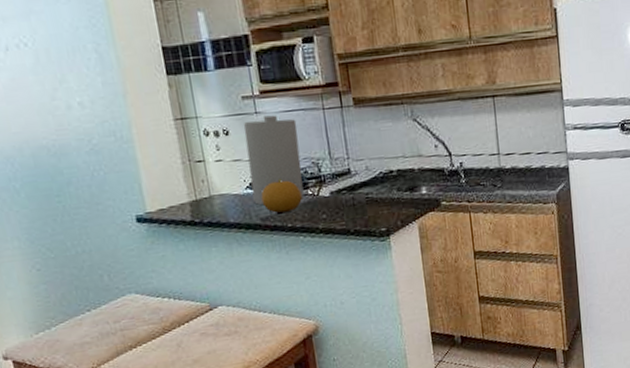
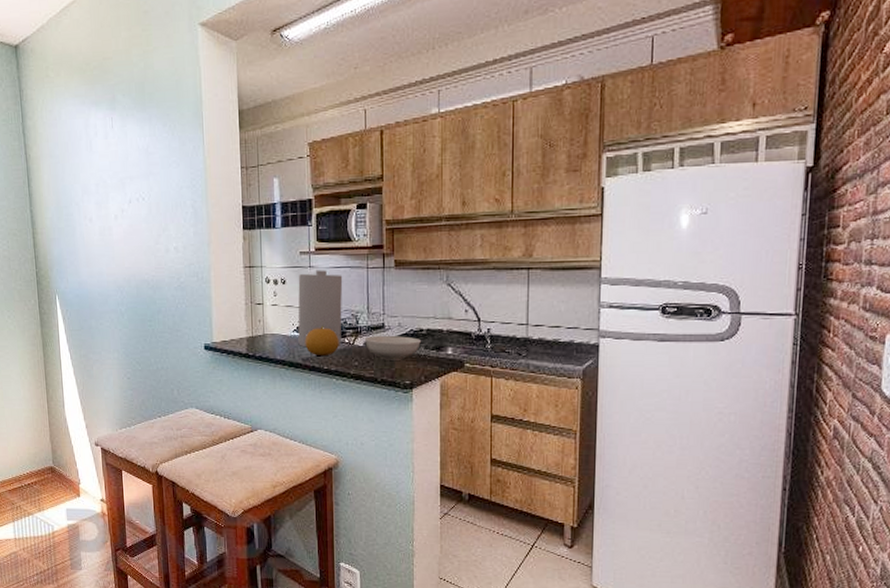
bowl: none [329,180,393,209] -> present [364,336,421,360]

